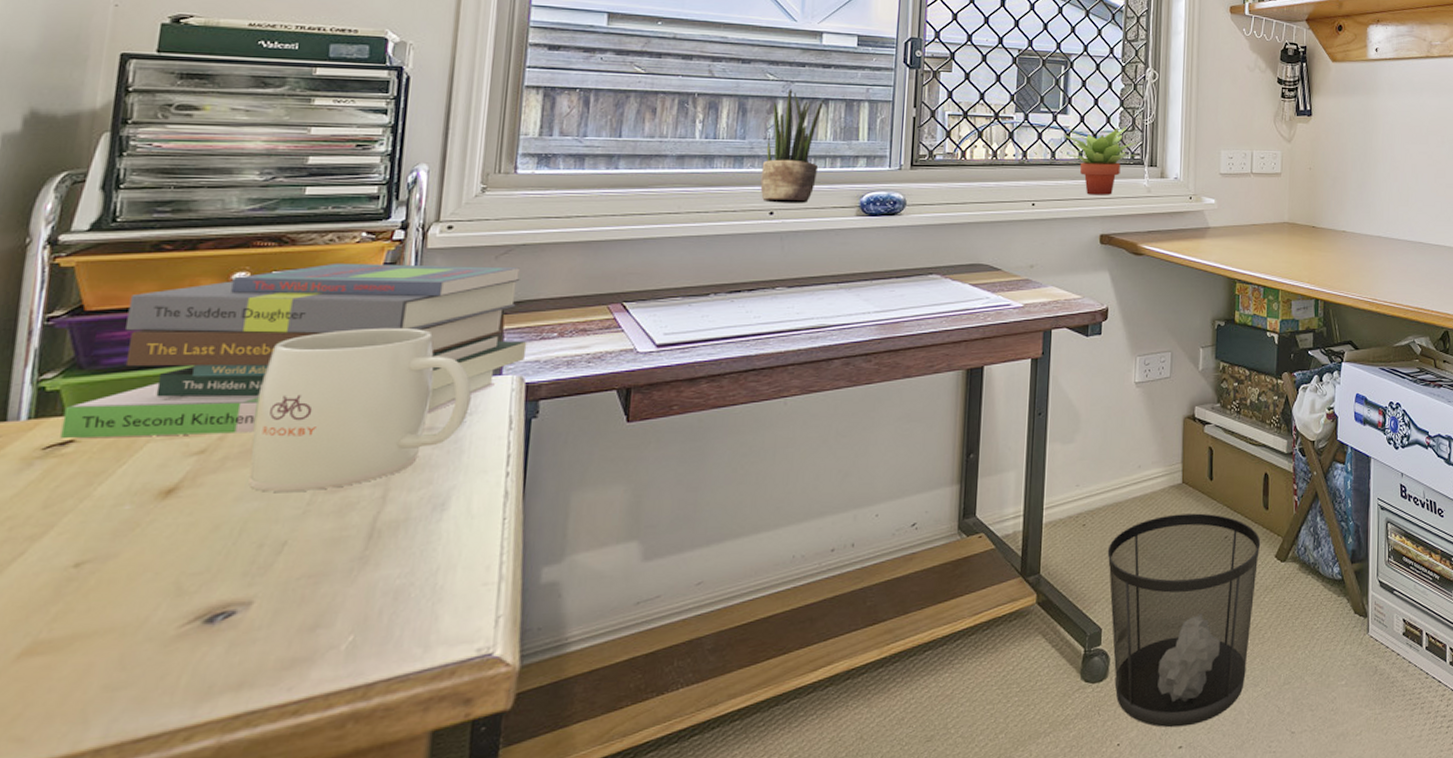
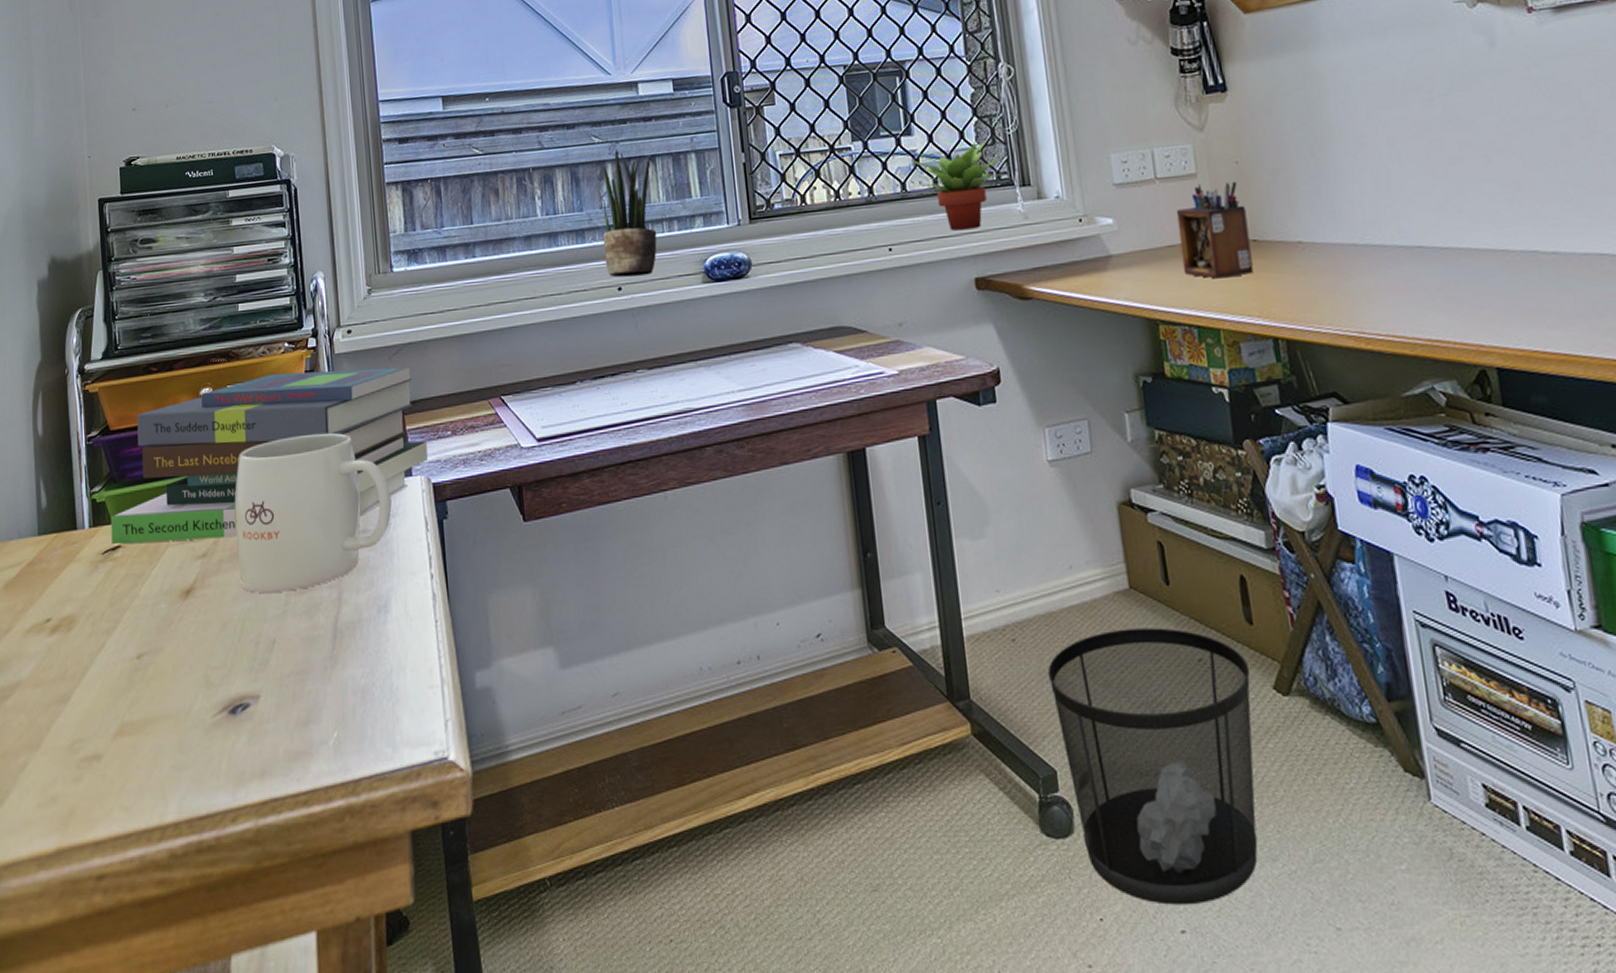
desk organizer: none [1260,181,1311,252] -> present [1176,182,1254,279]

